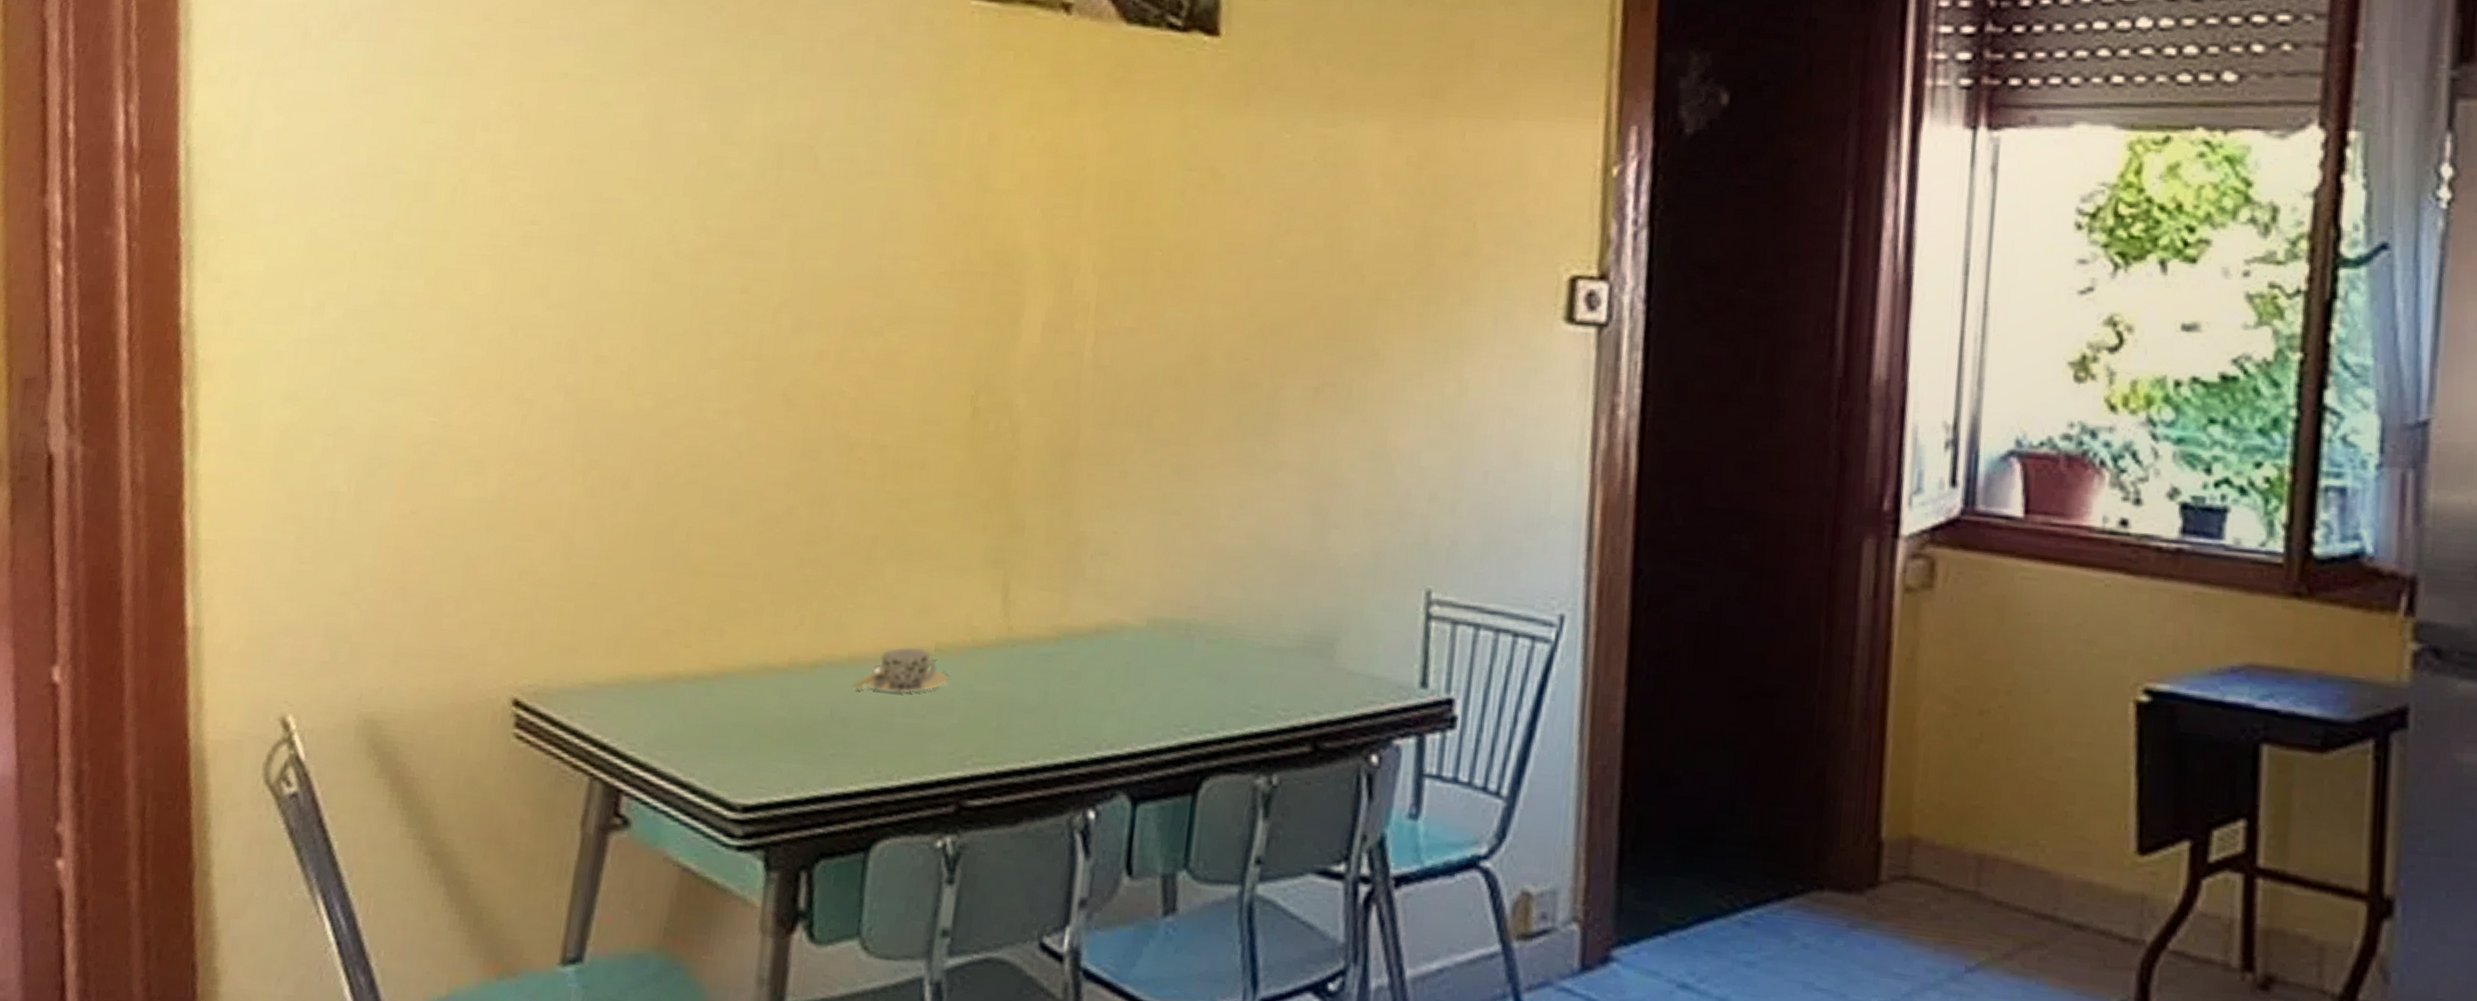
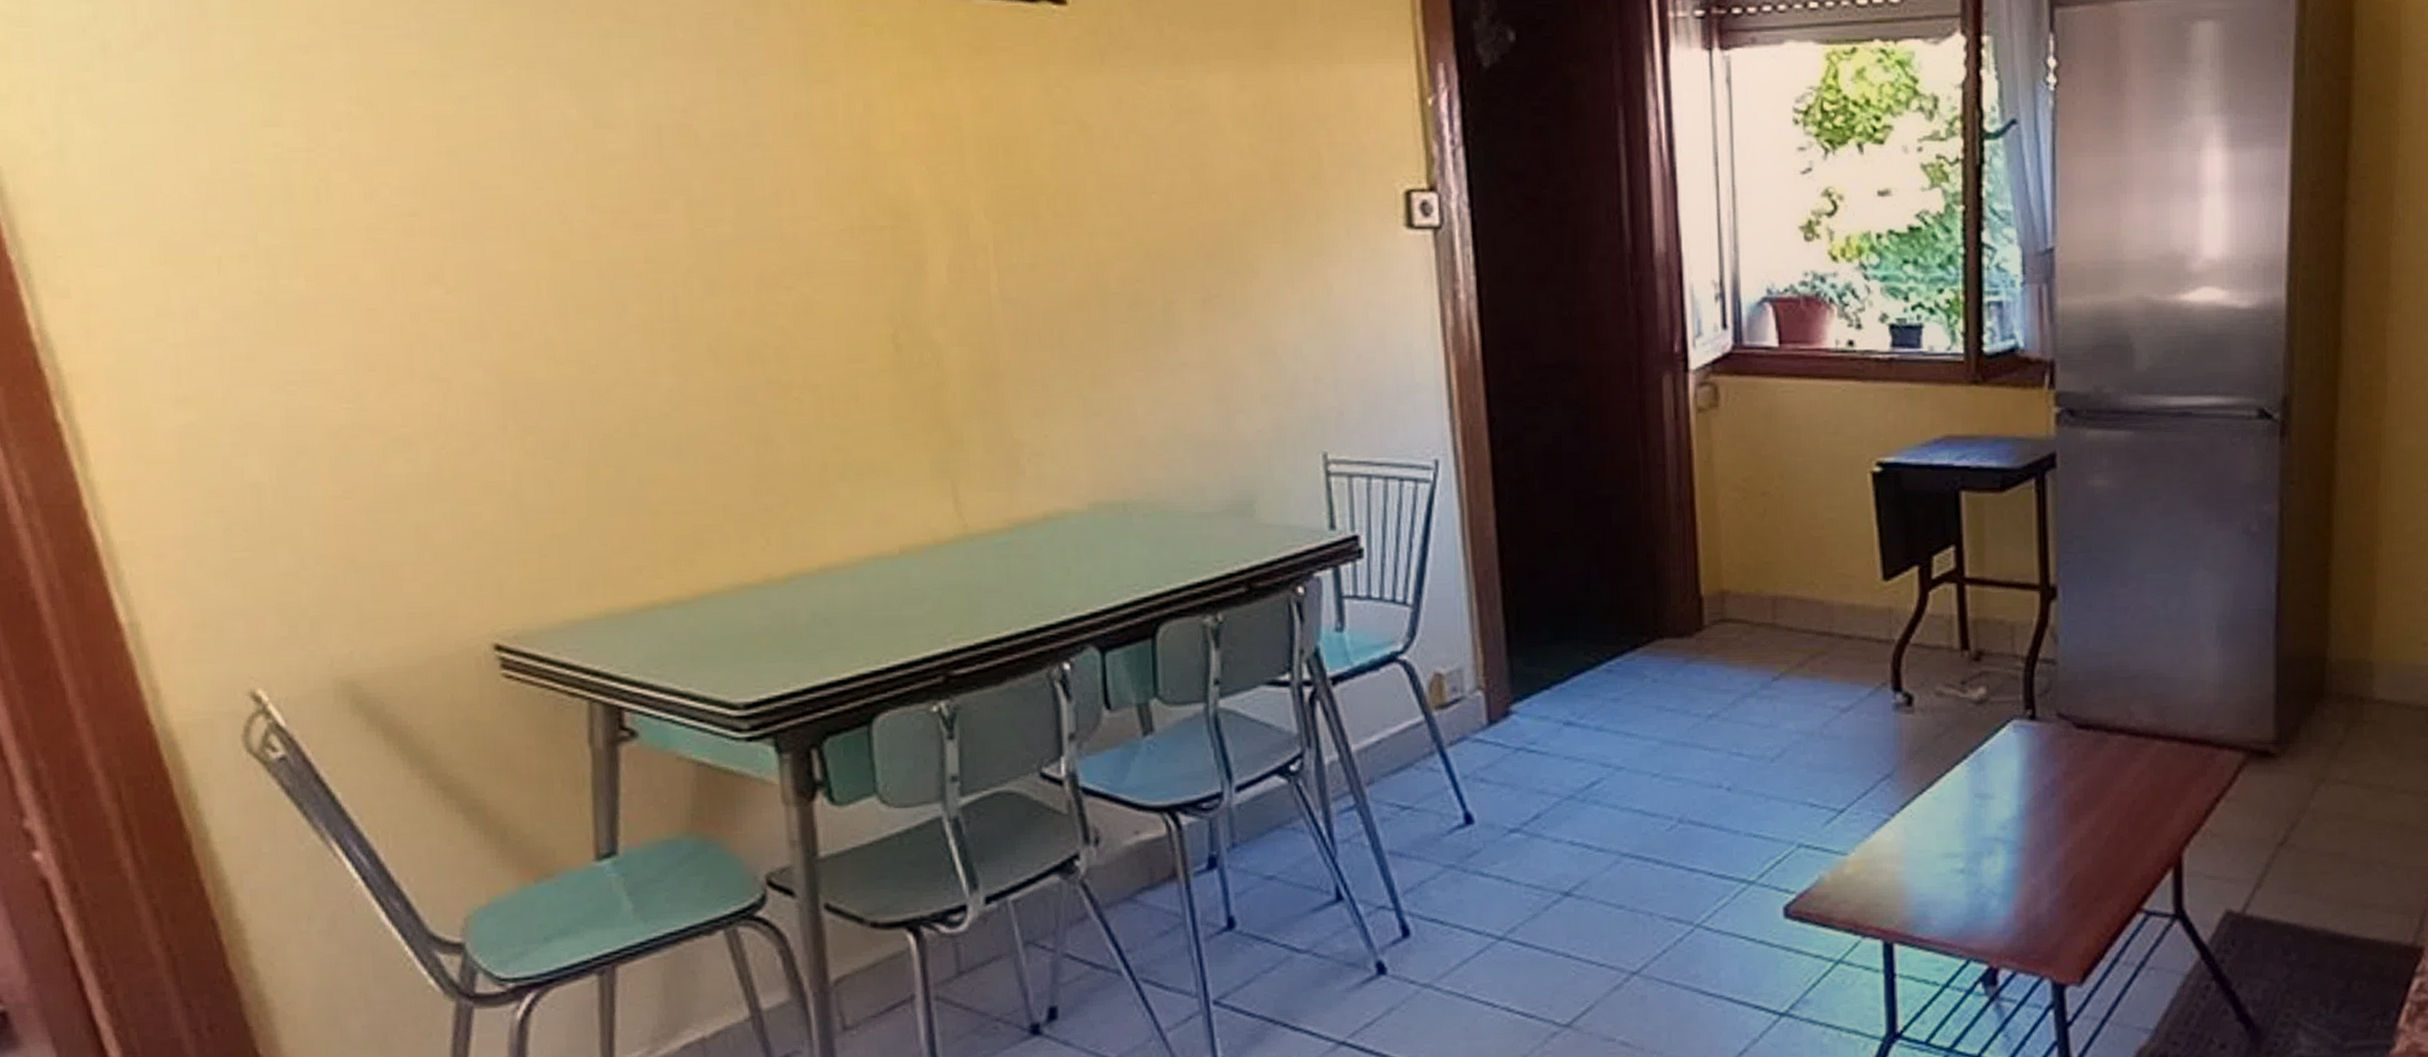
teacup: present [853,646,949,692] -> none [829,552,917,594]

